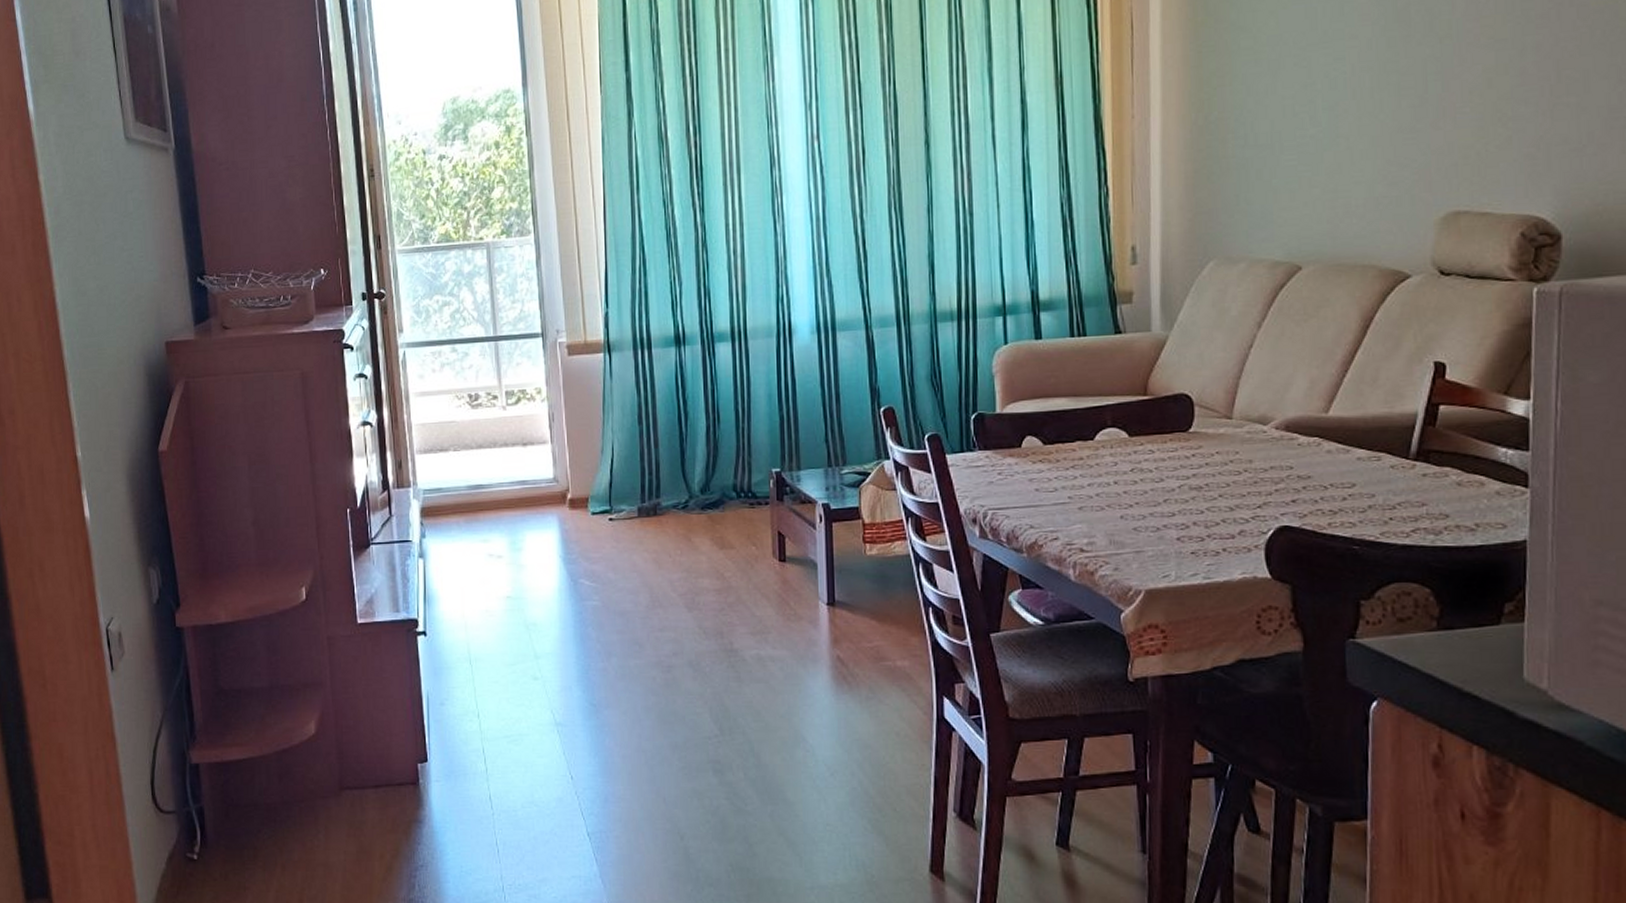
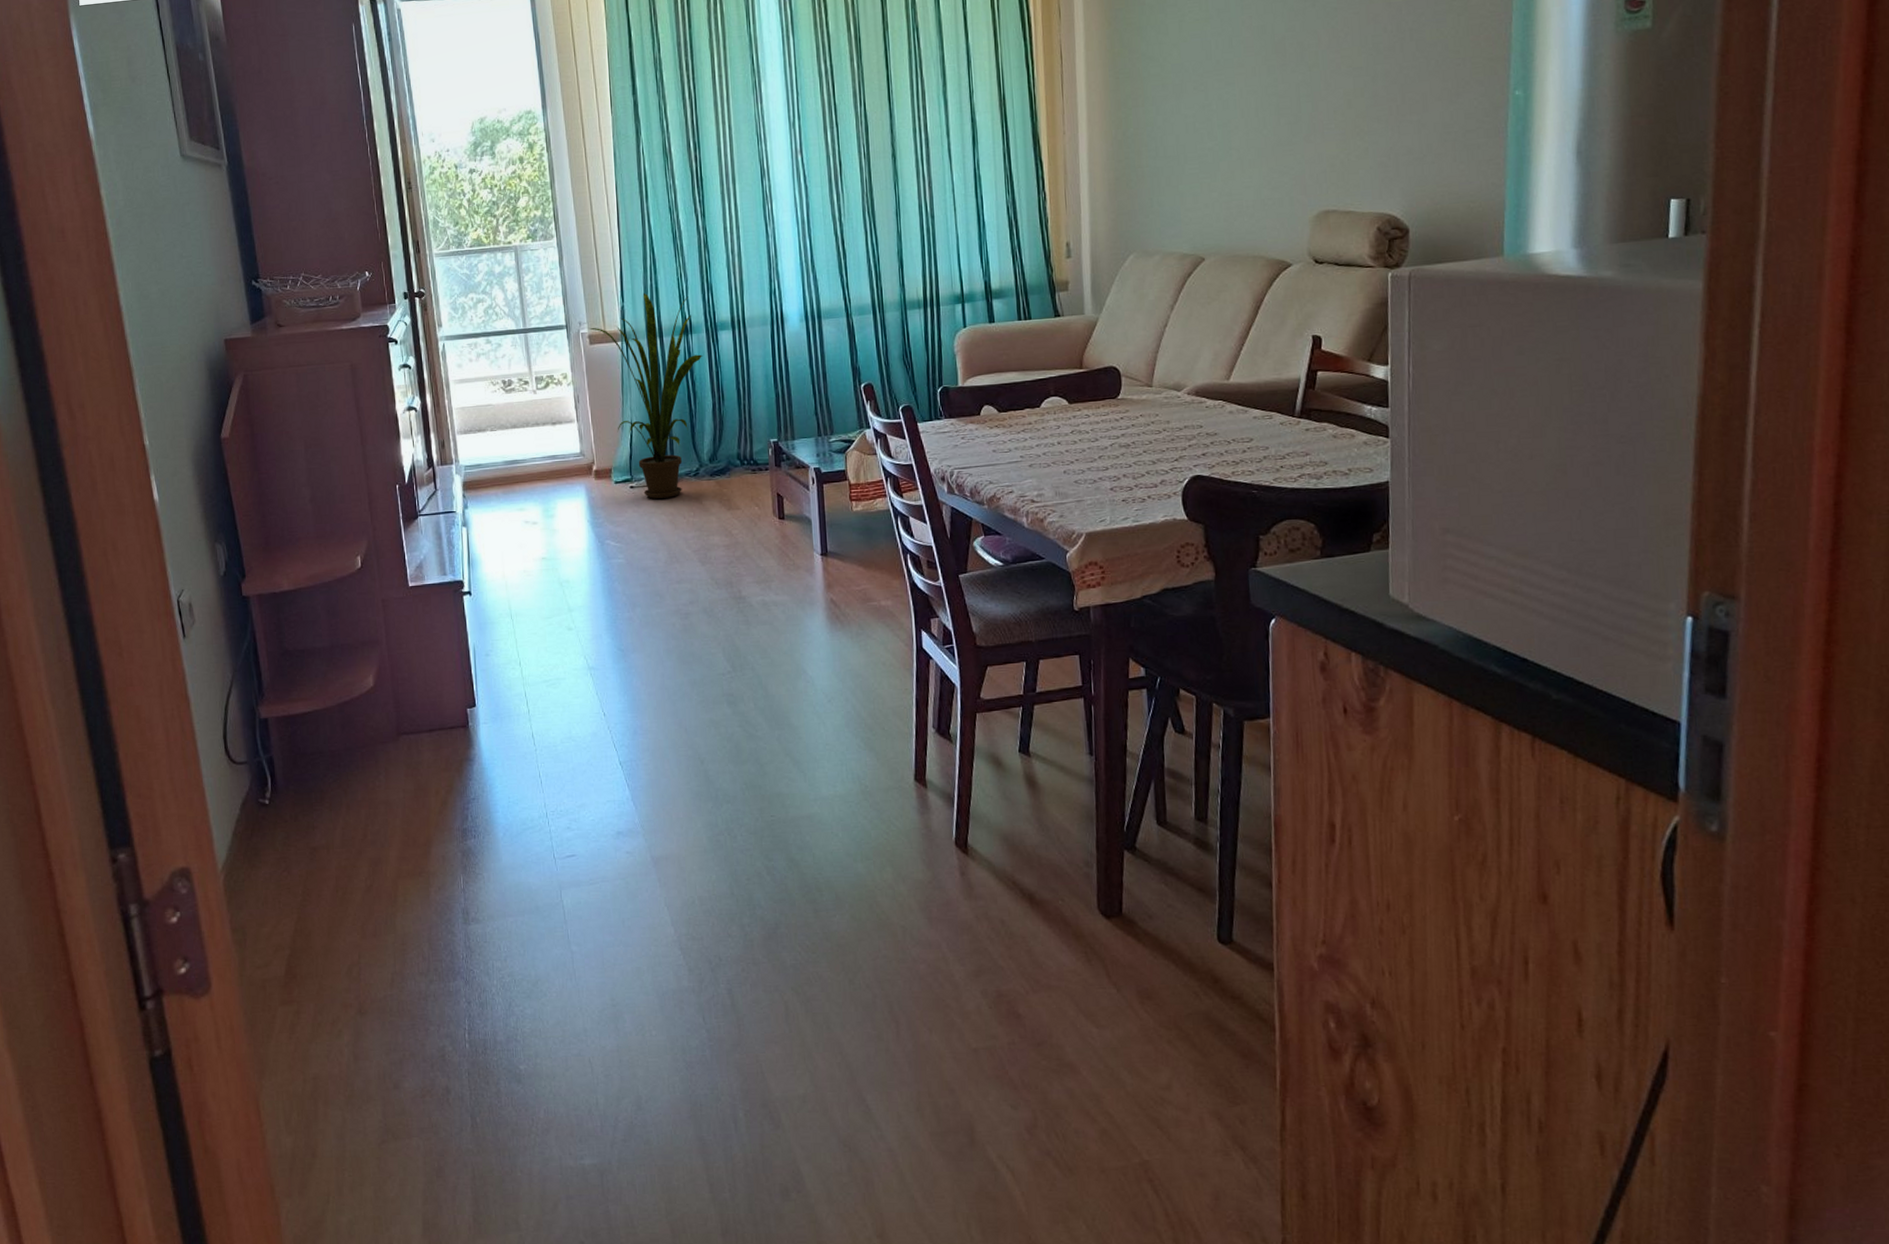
house plant: none [568,297,697,533] -> present [589,292,703,499]

